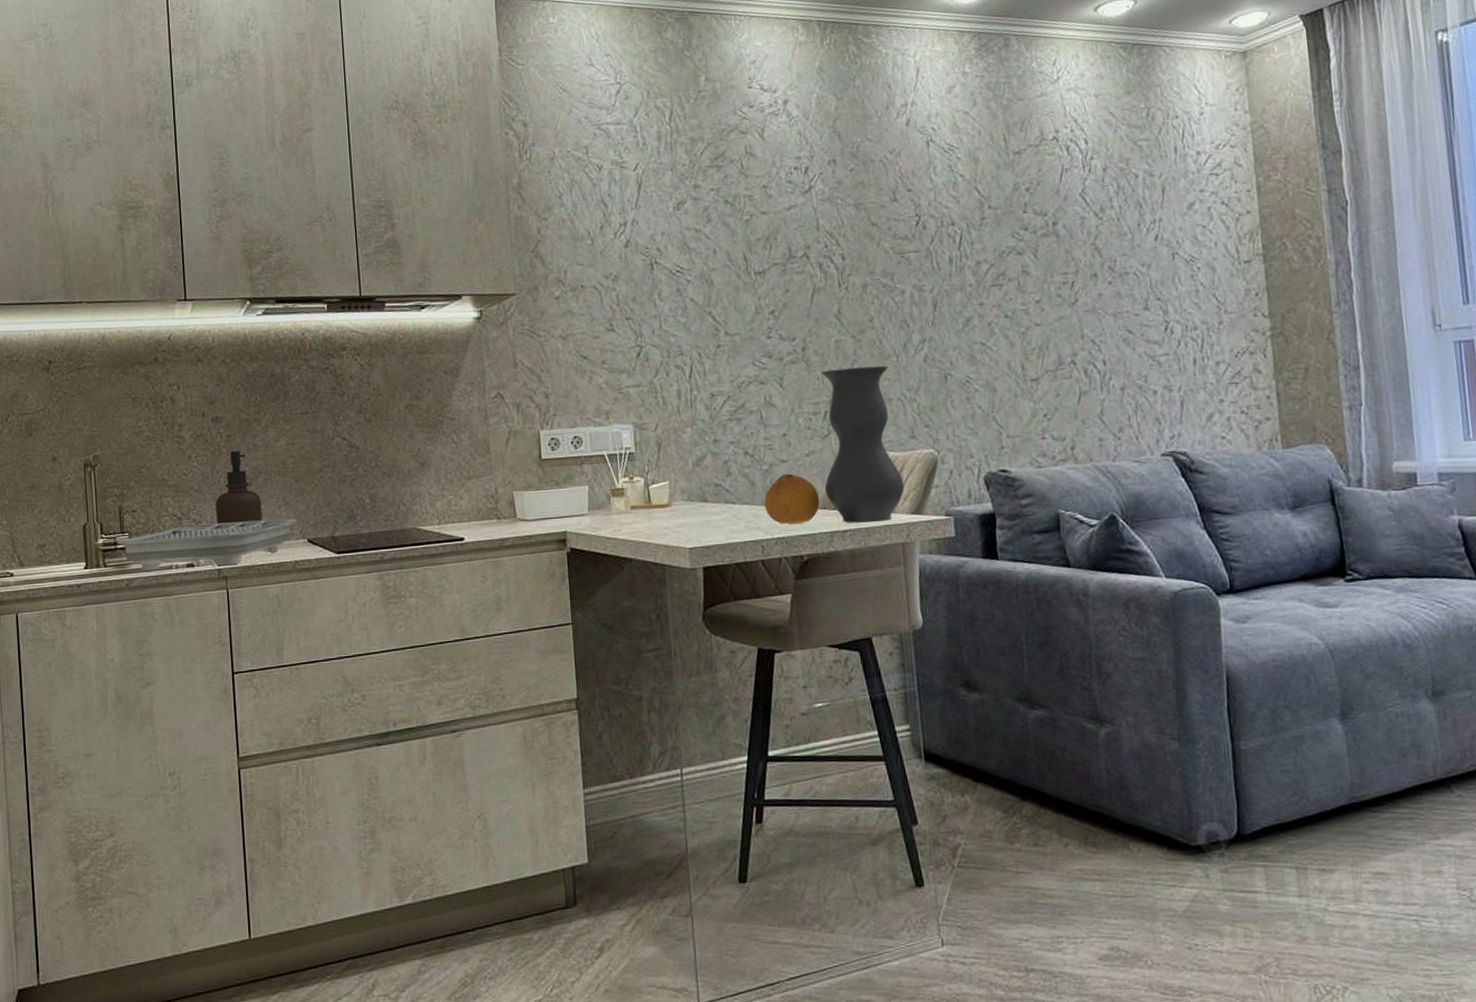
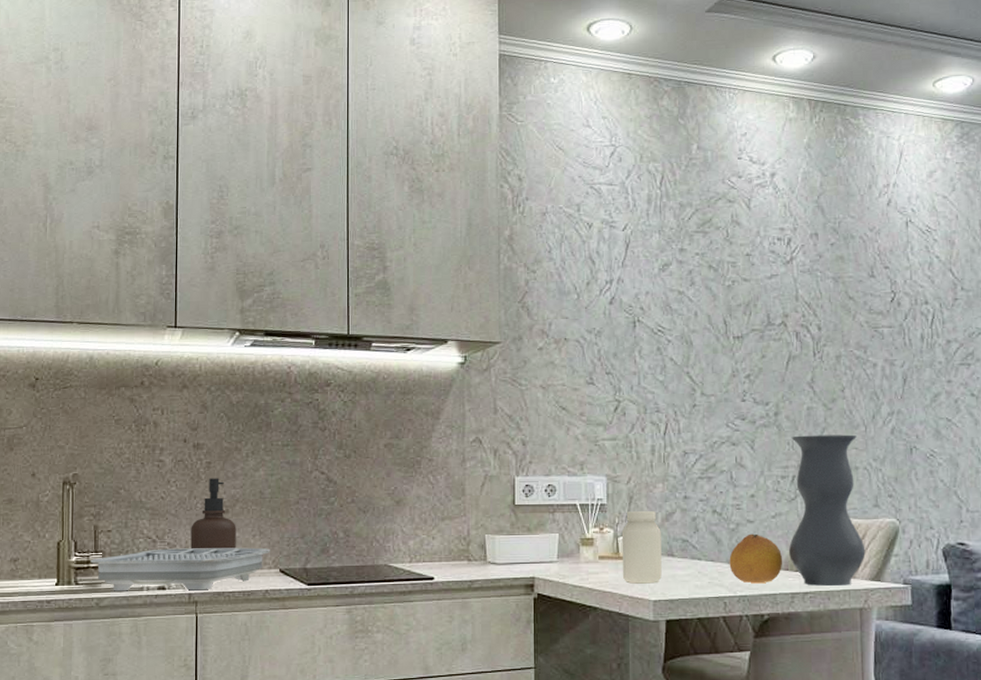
jar: none [652,457,696,532] -> present [621,511,662,584]

